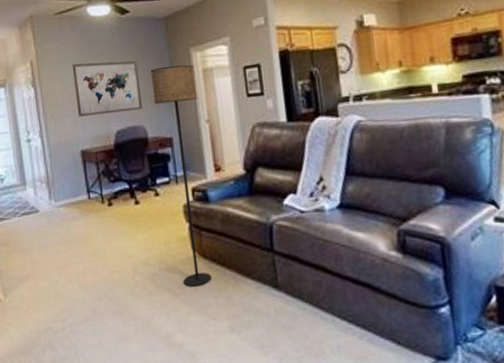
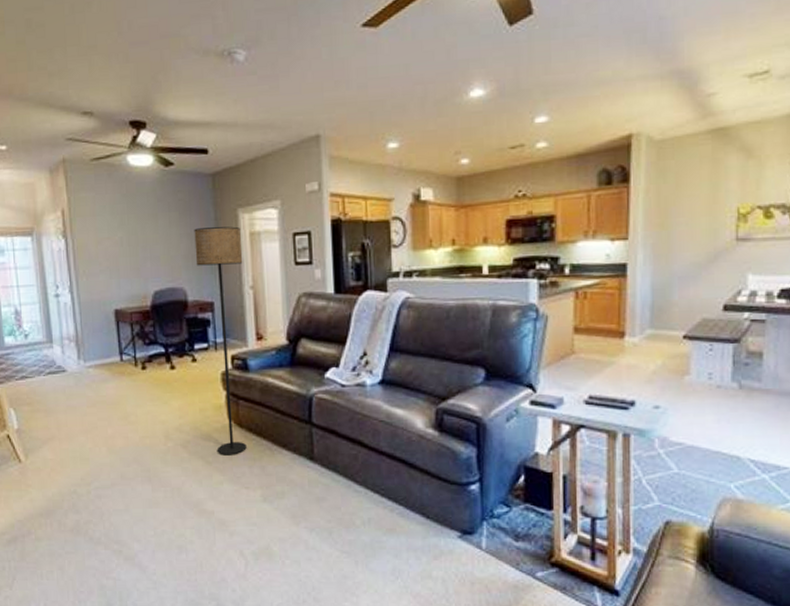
wall art: present [72,60,143,117] -> none [108,216,184,274]

